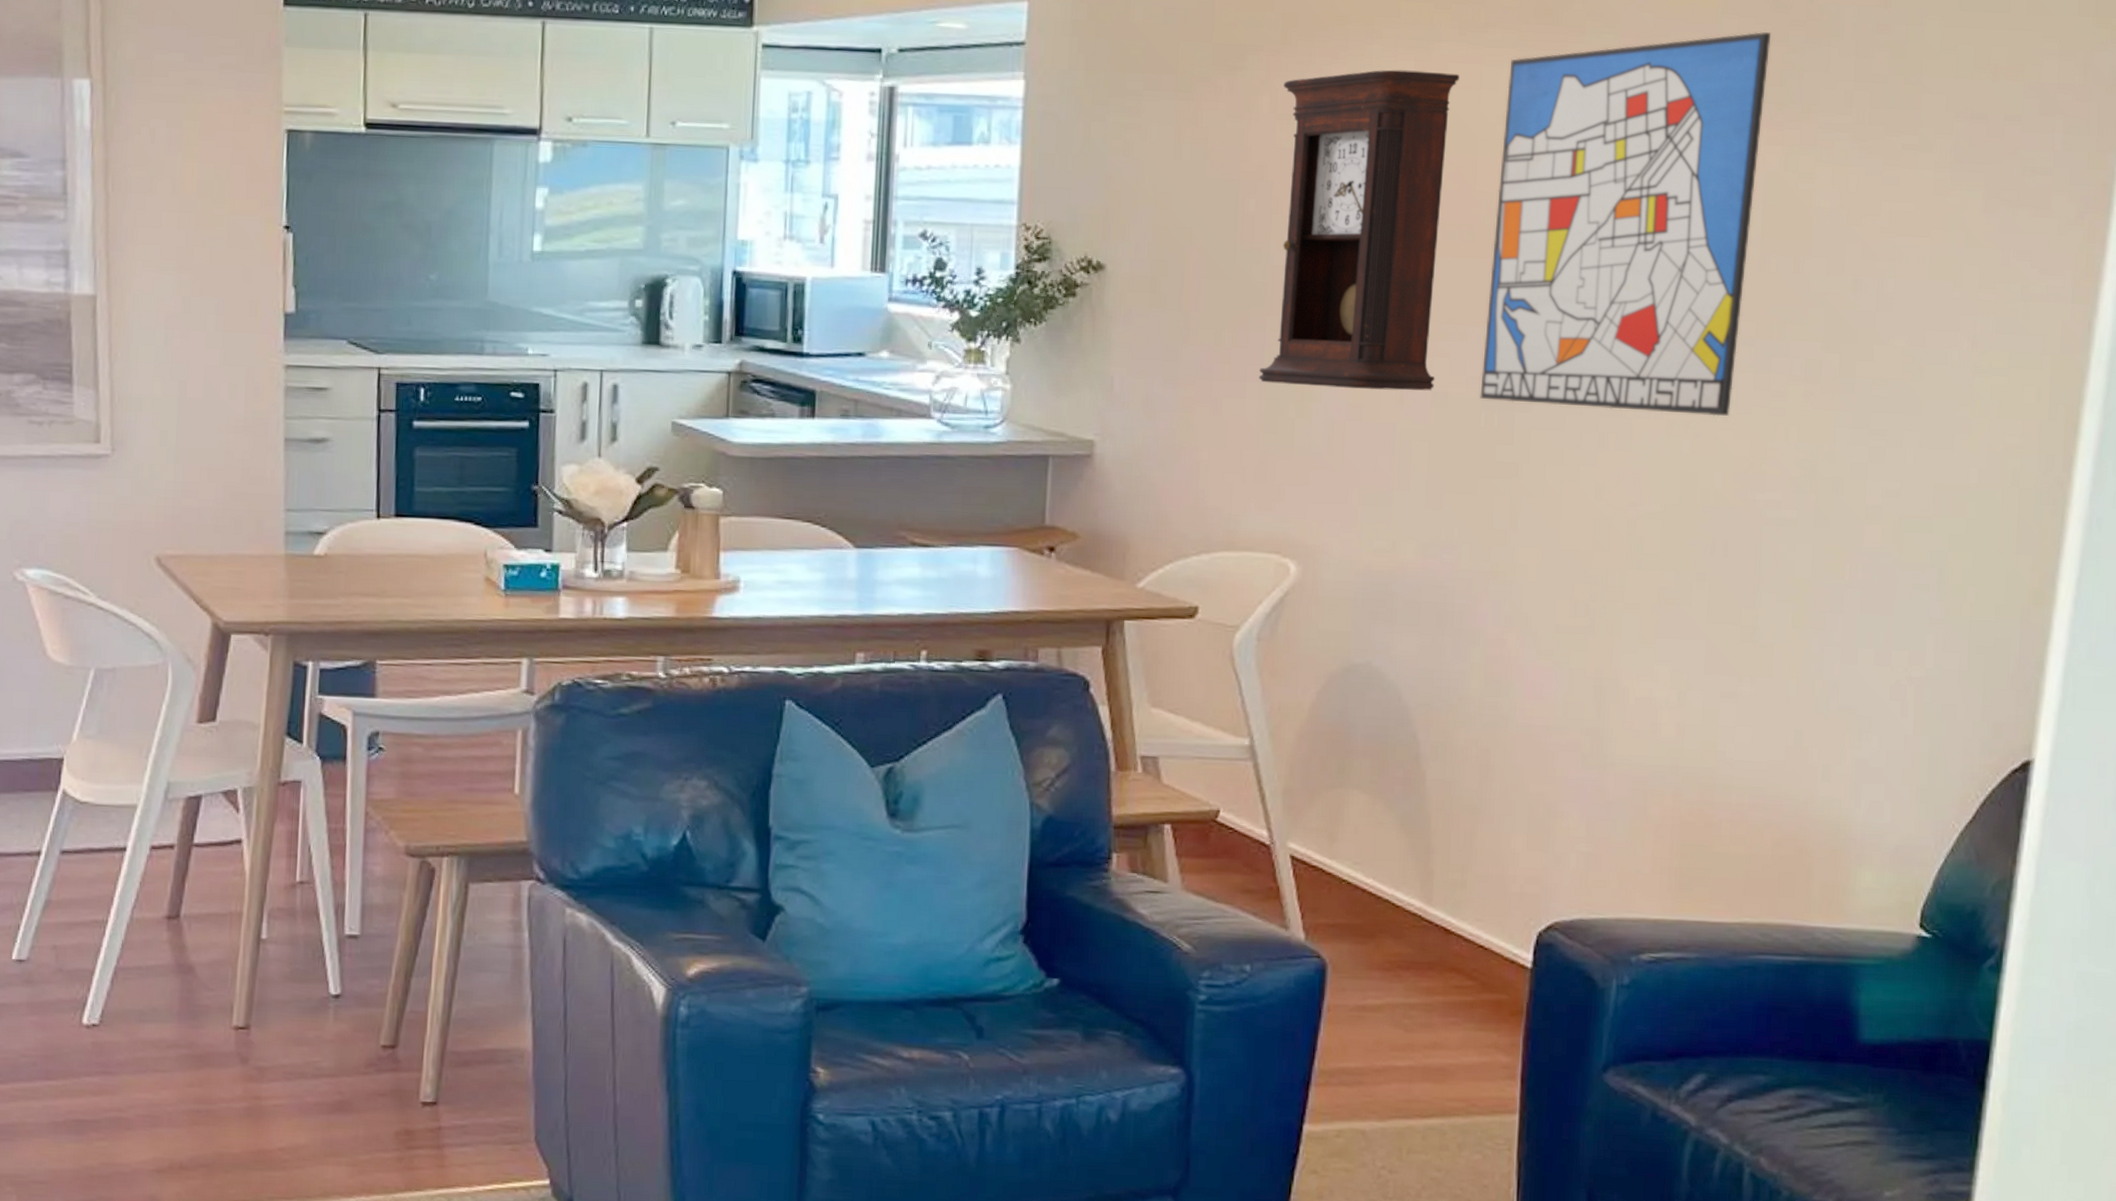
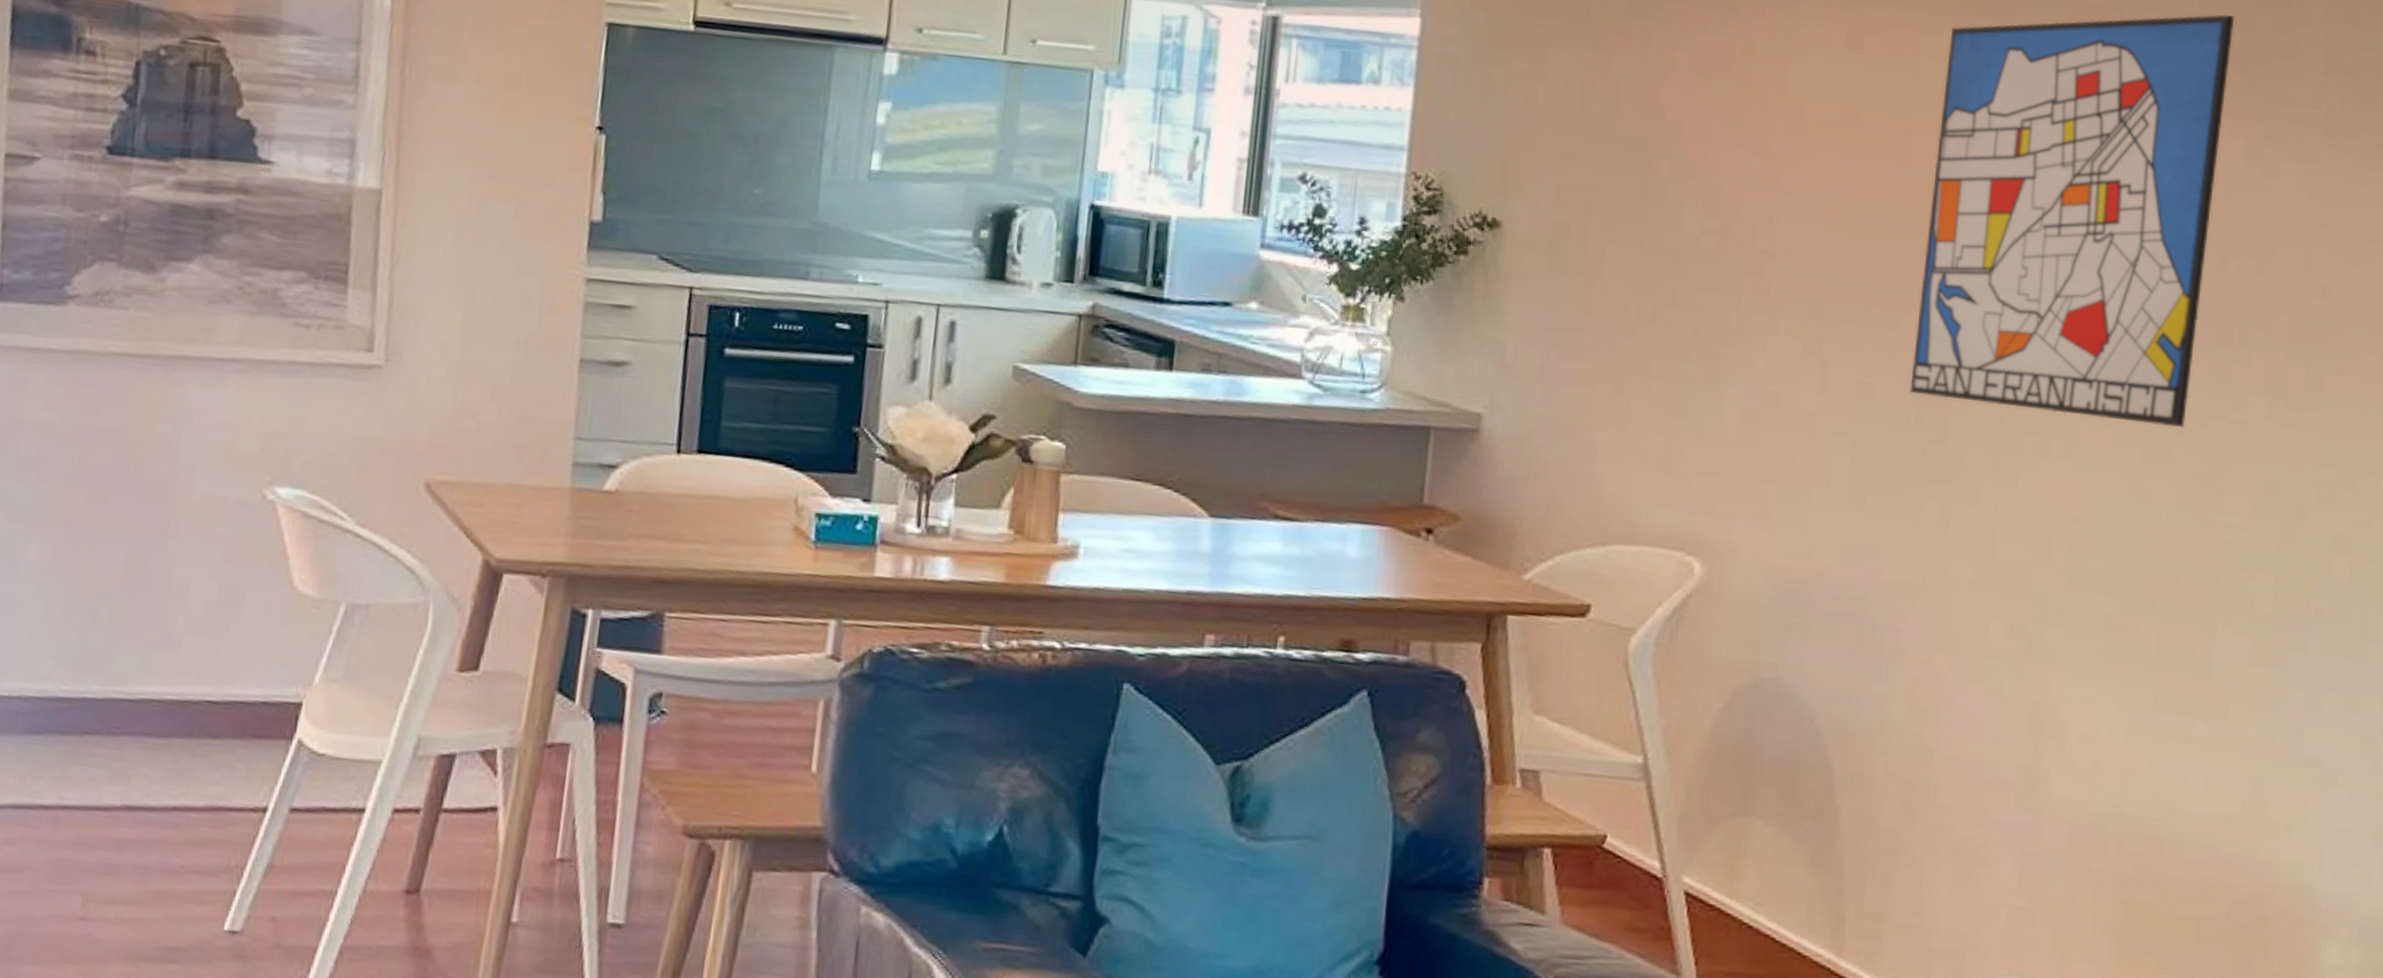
pendulum clock: present [1258,69,1459,391] -> none [1665,30,1895,381]

